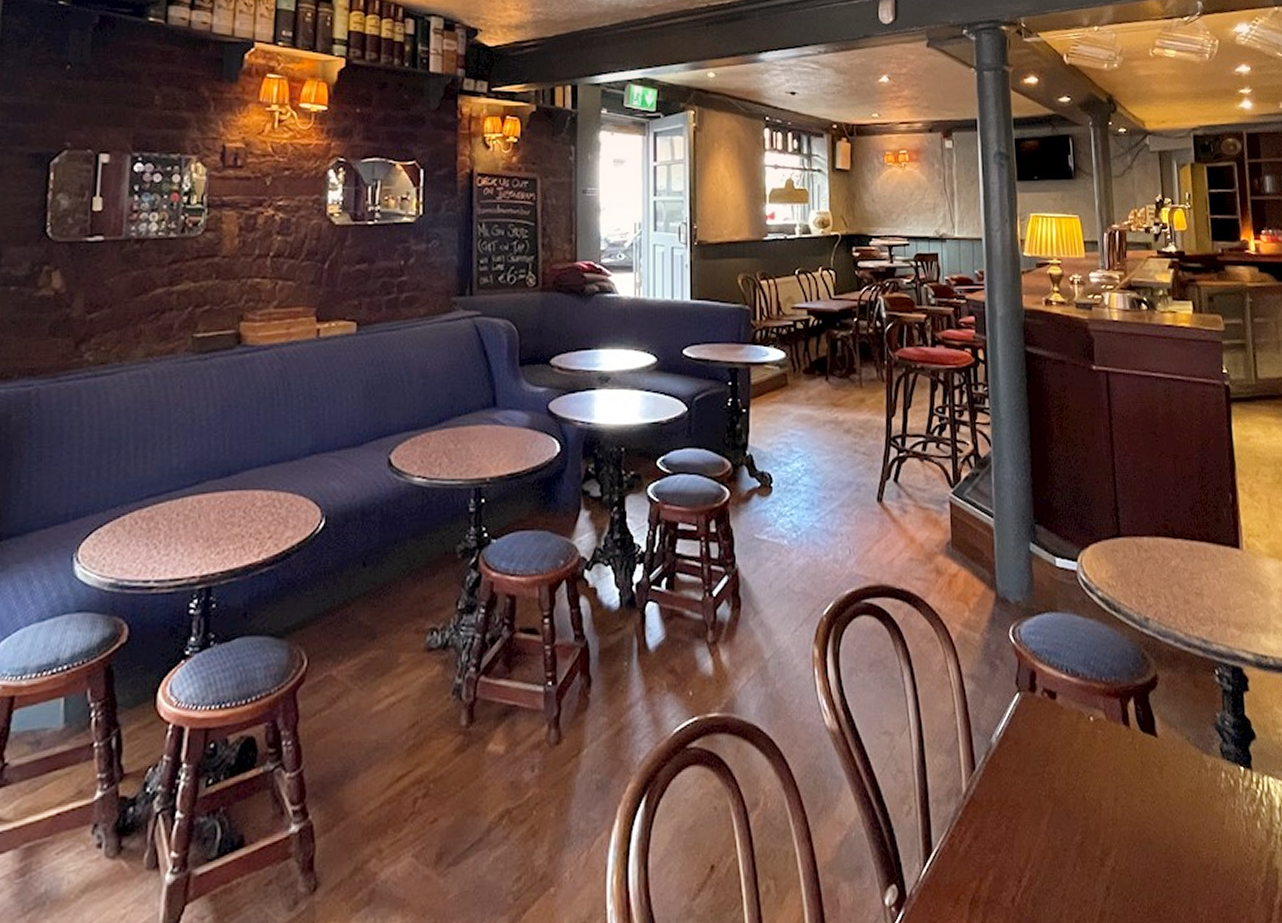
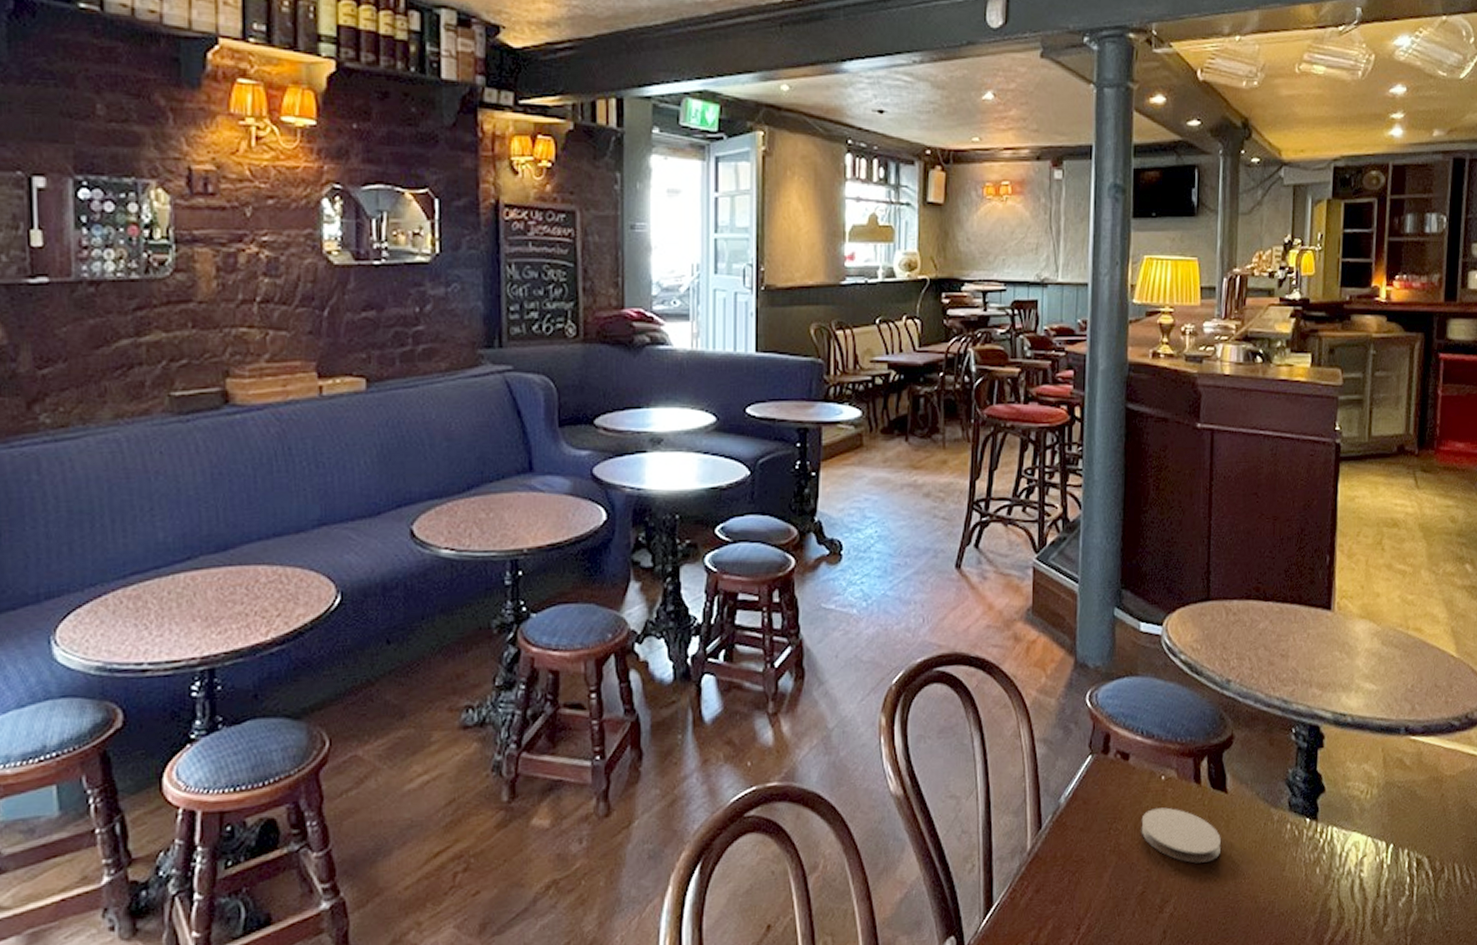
coaster: none [1073,750,1157,813] -> present [1141,807,1222,864]

